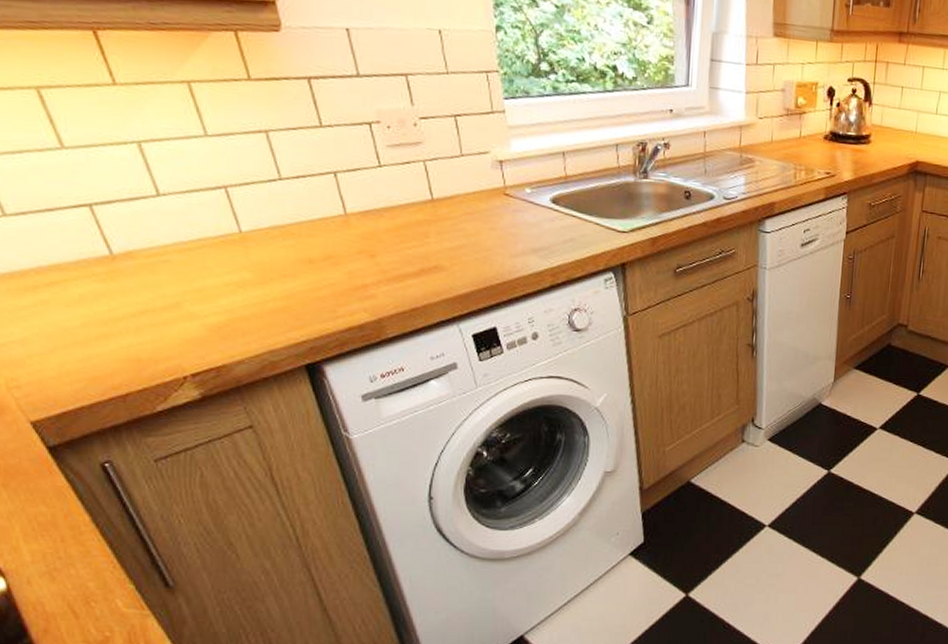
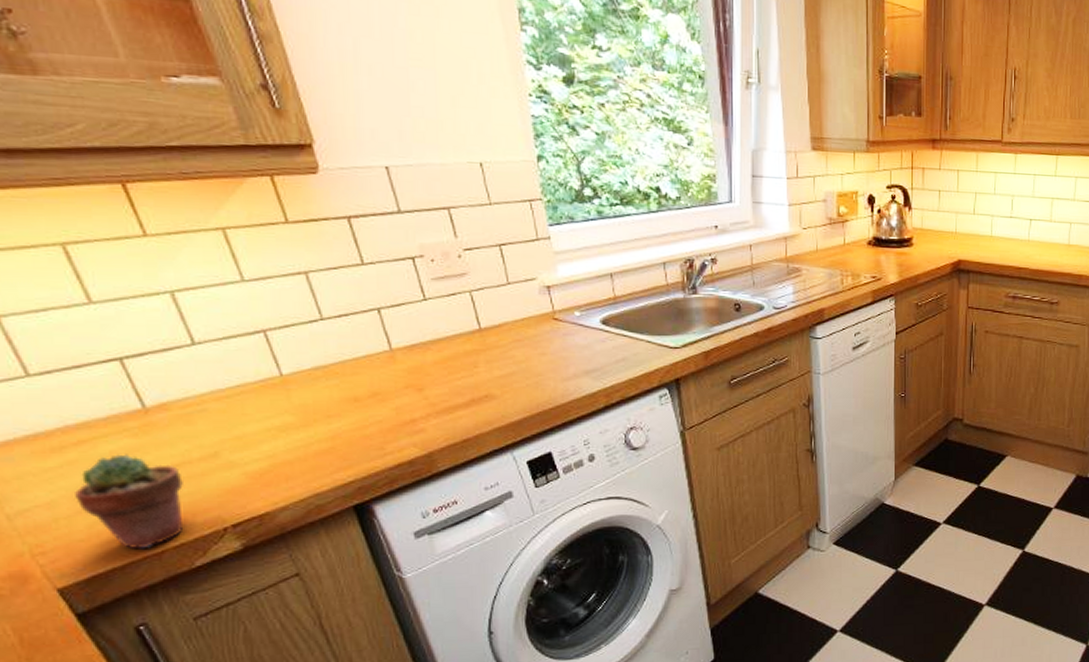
potted succulent: none [47,298,147,391] -> present [75,454,184,550]

